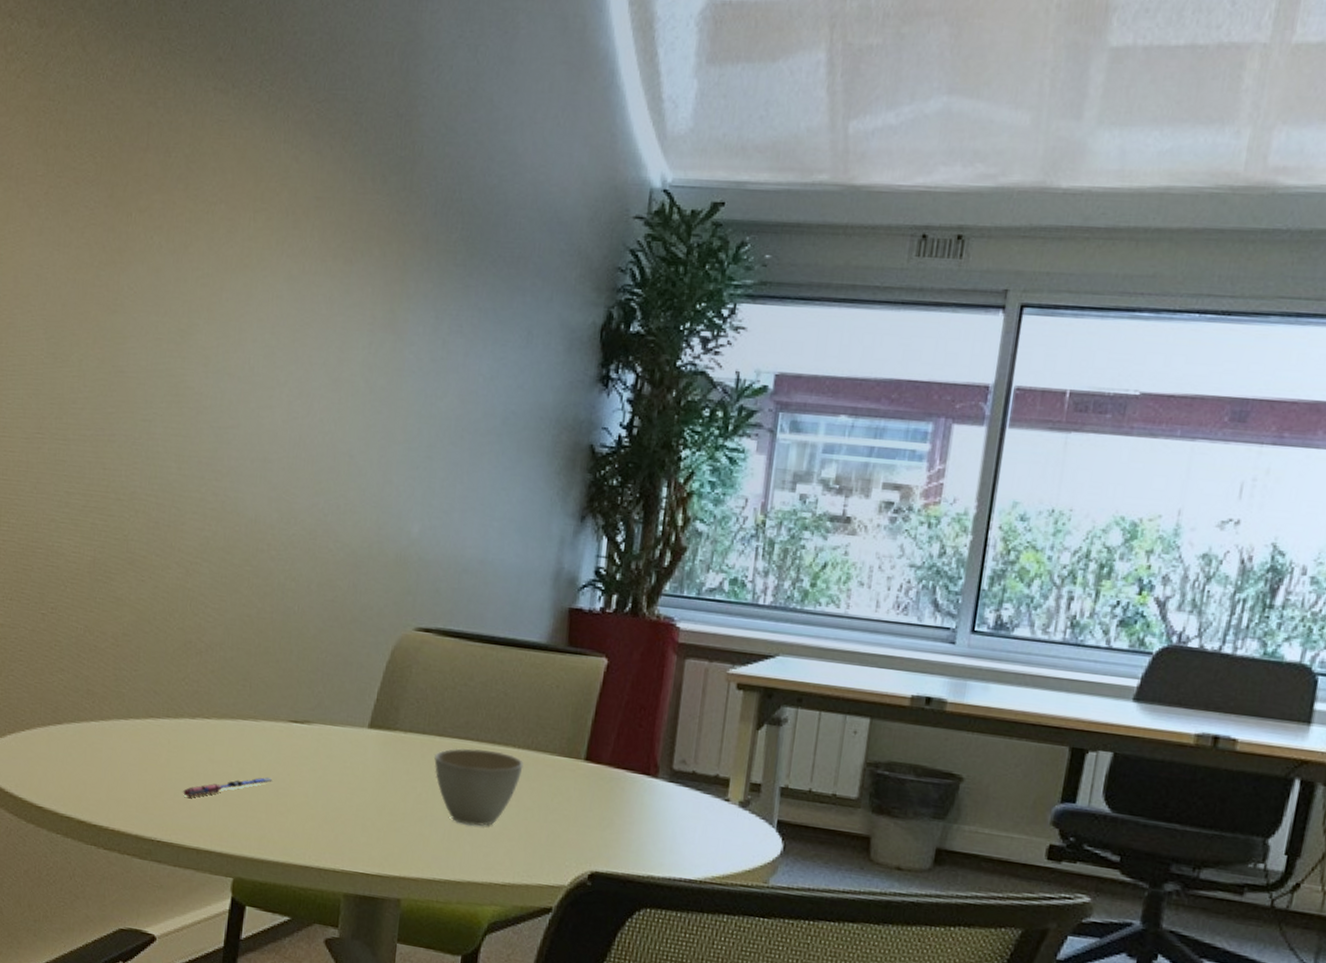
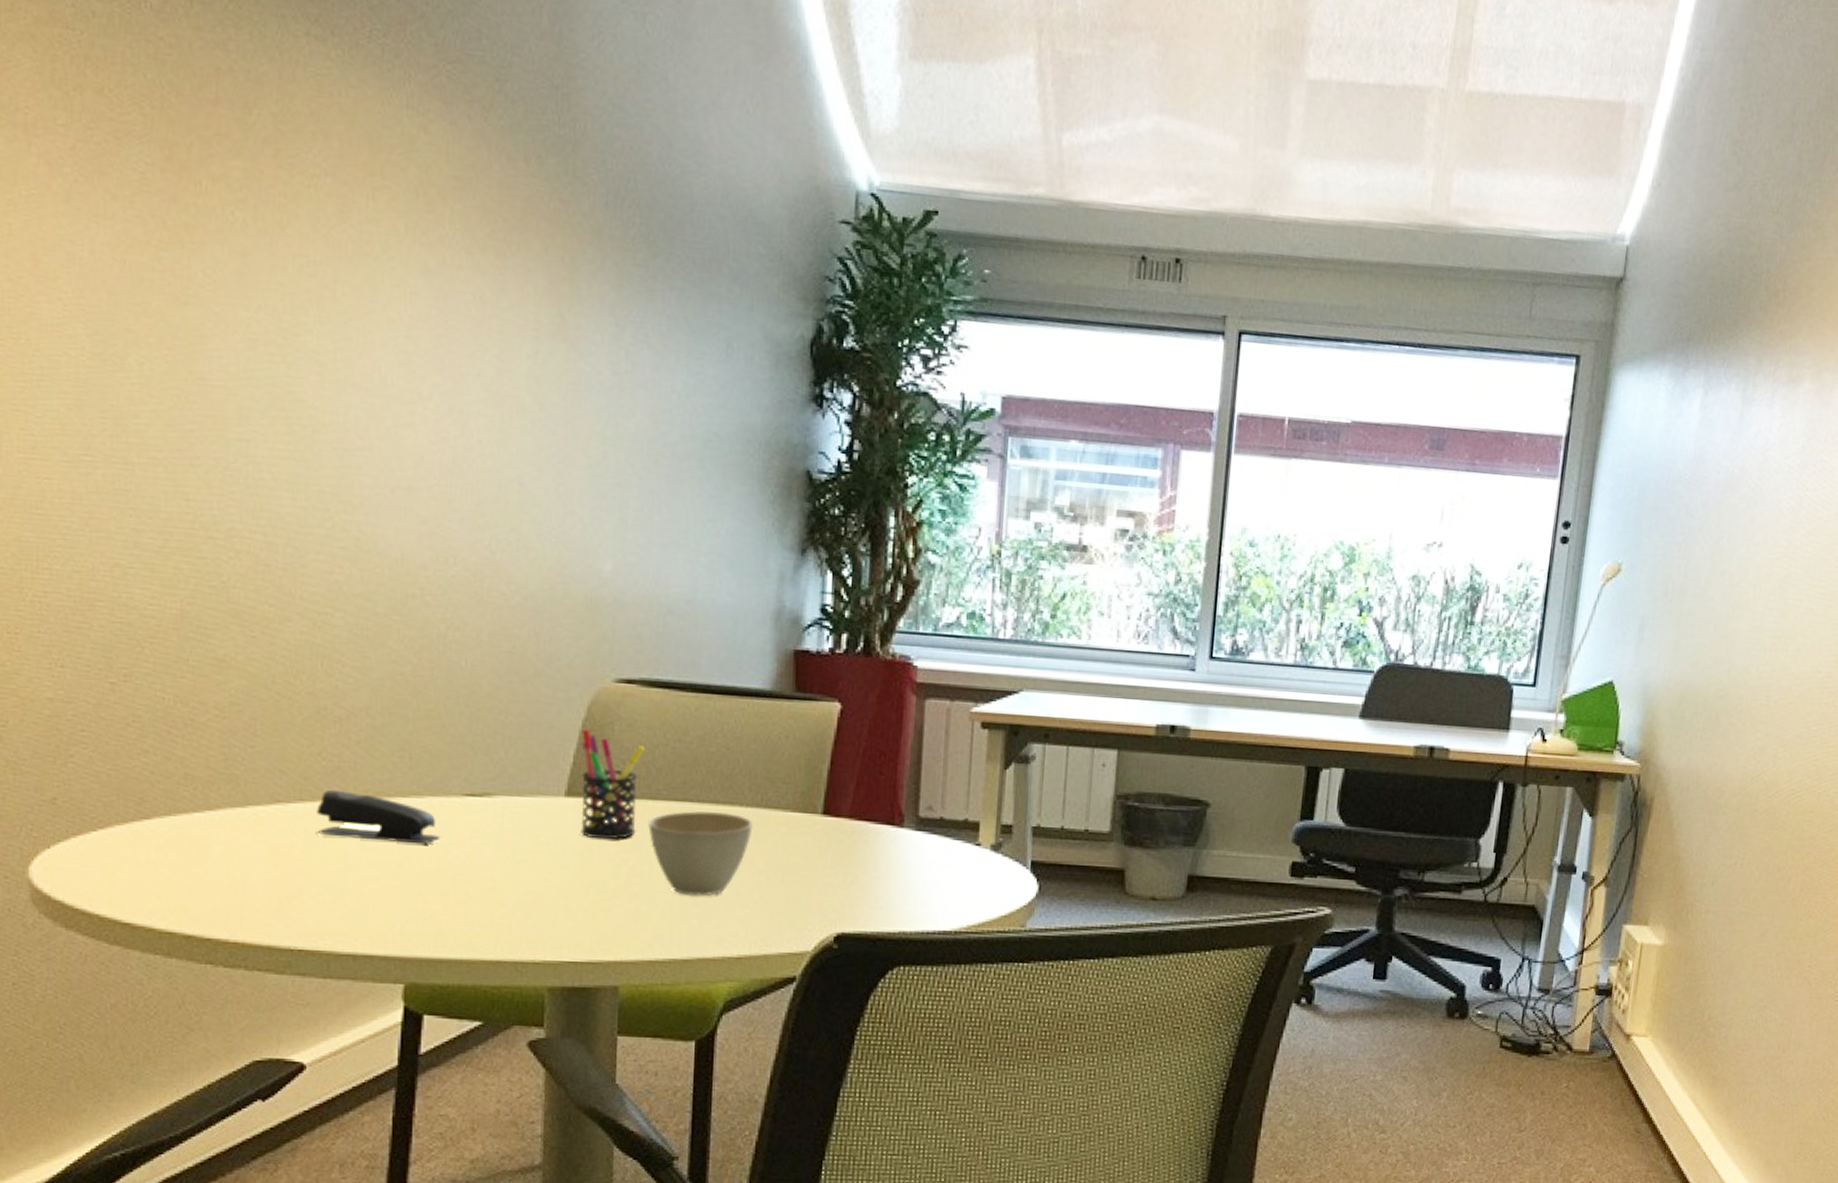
stapler: none [176,709,269,761] -> present [315,789,441,844]
pen: present [182,777,272,797] -> none [328,863,447,893]
pen holder: none [379,670,437,770] -> present [580,729,646,840]

